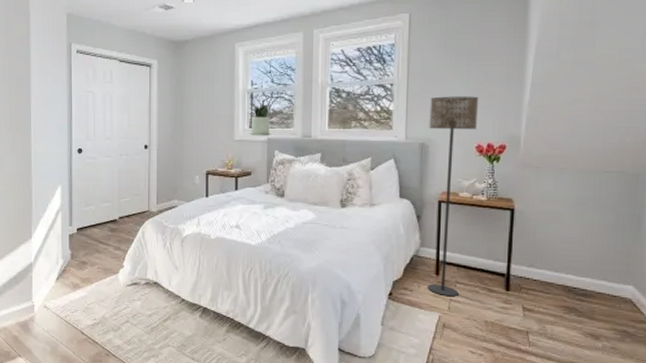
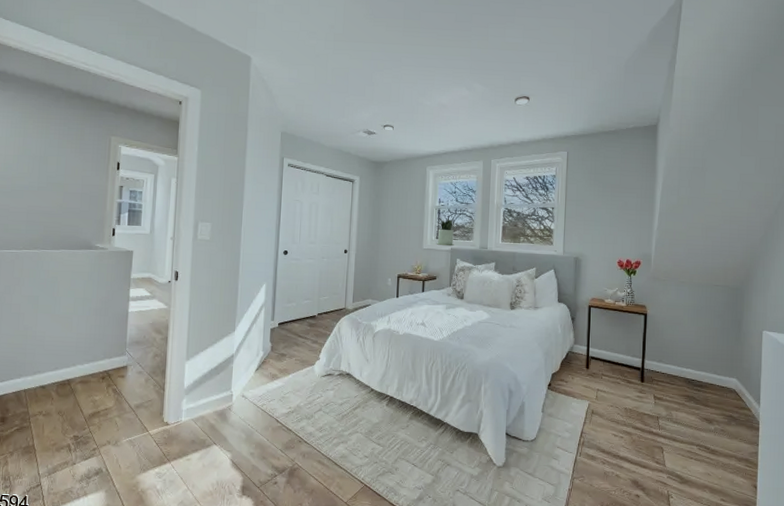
floor lamp: present [427,96,479,297] -> none [579,220,620,387]

